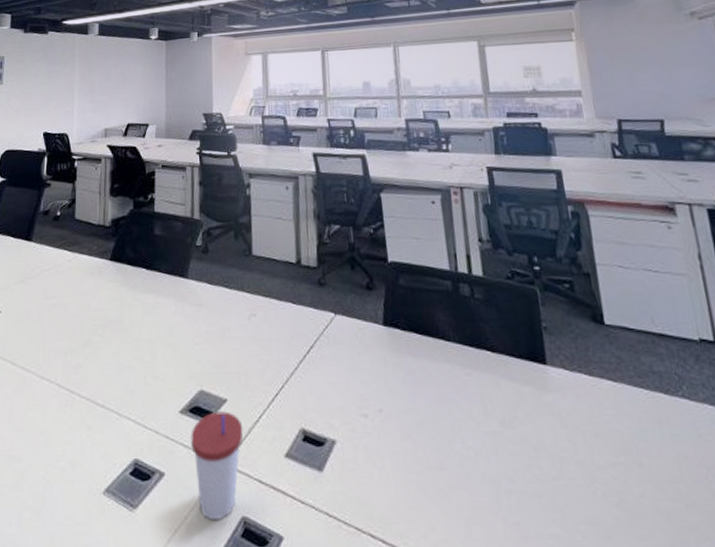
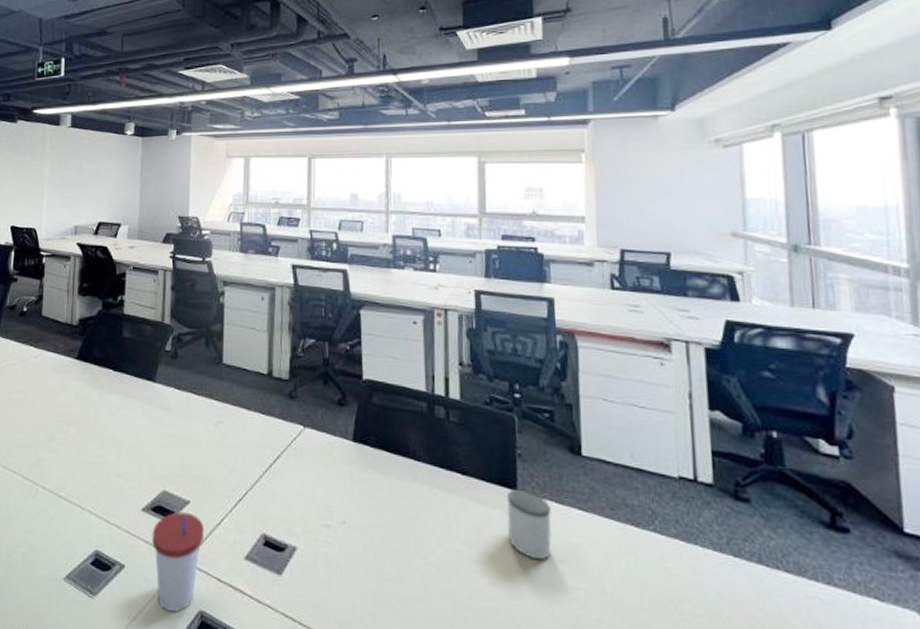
mug: none [537,363,587,436] -> present [506,488,552,560]

